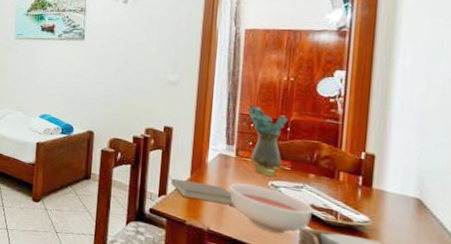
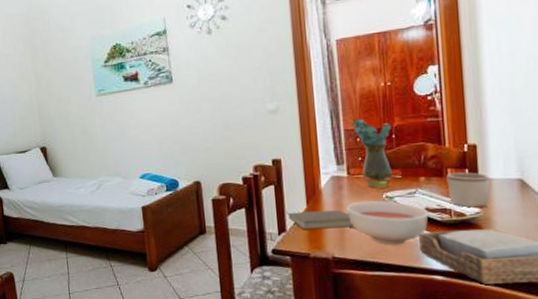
mug: none [337,177,384,218] -> present [446,172,491,208]

